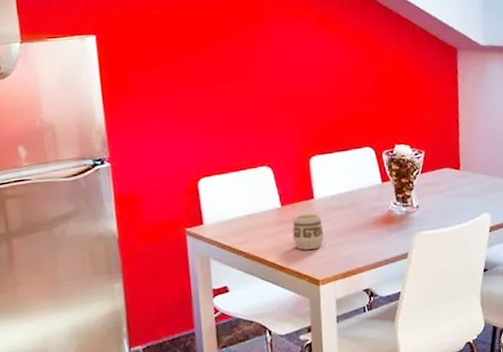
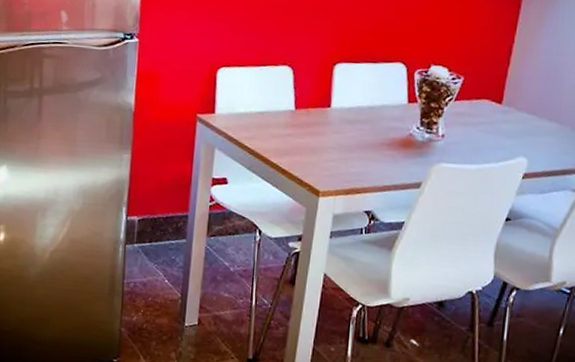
cup: present [292,213,324,250] -> none [300,121,334,159]

